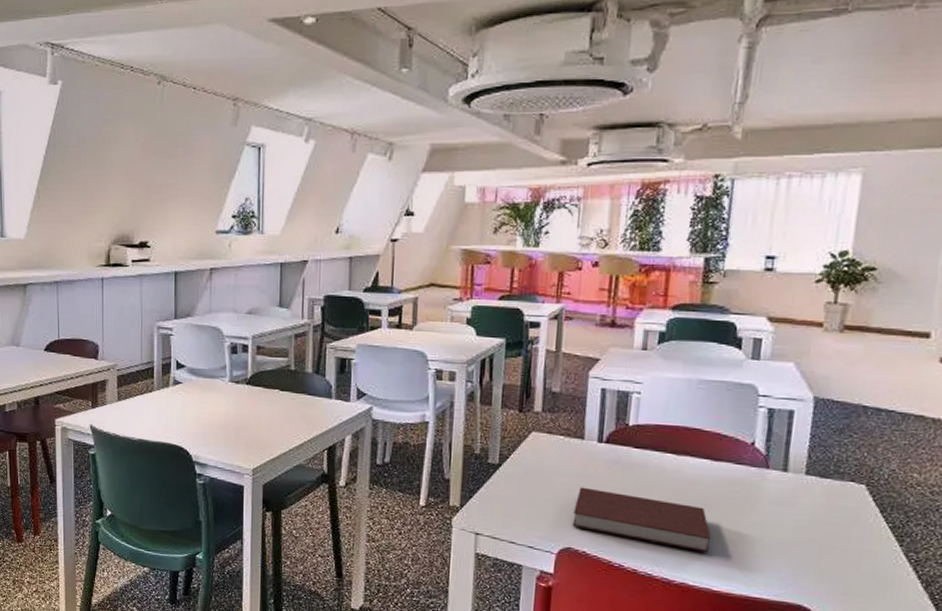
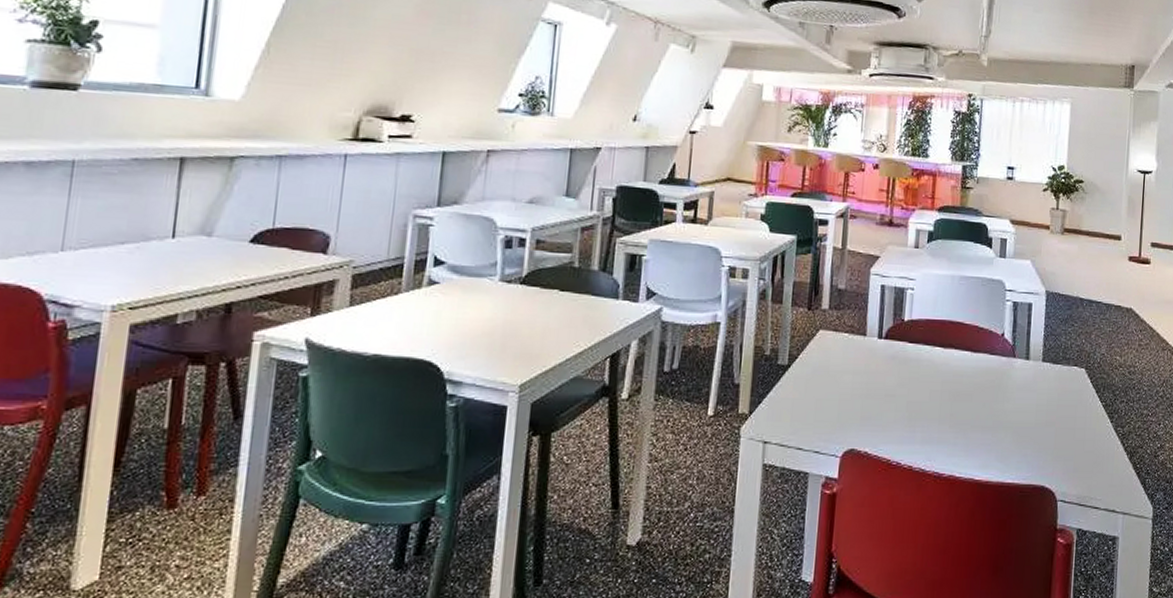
notebook: present [572,487,711,553] -> none [855,385,972,443]

